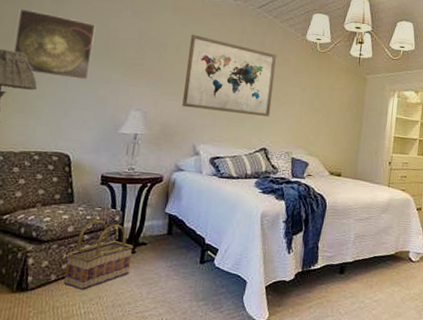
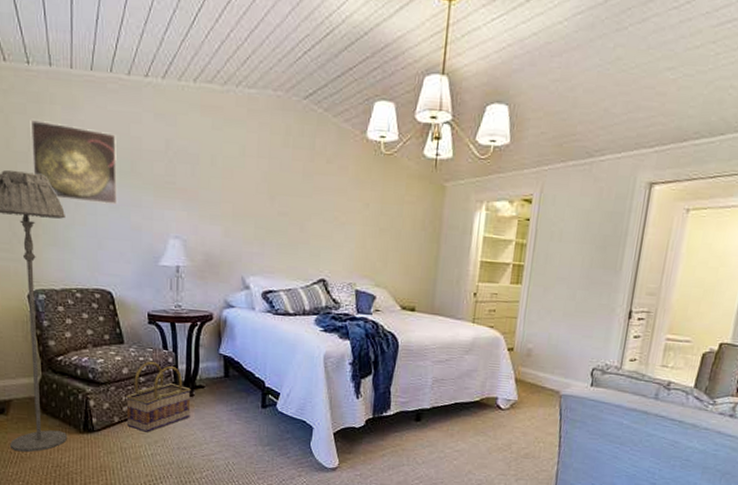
wall art: present [182,34,276,117] -> none [224,139,331,241]

